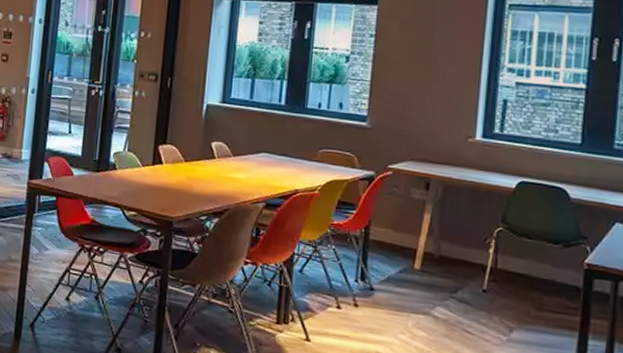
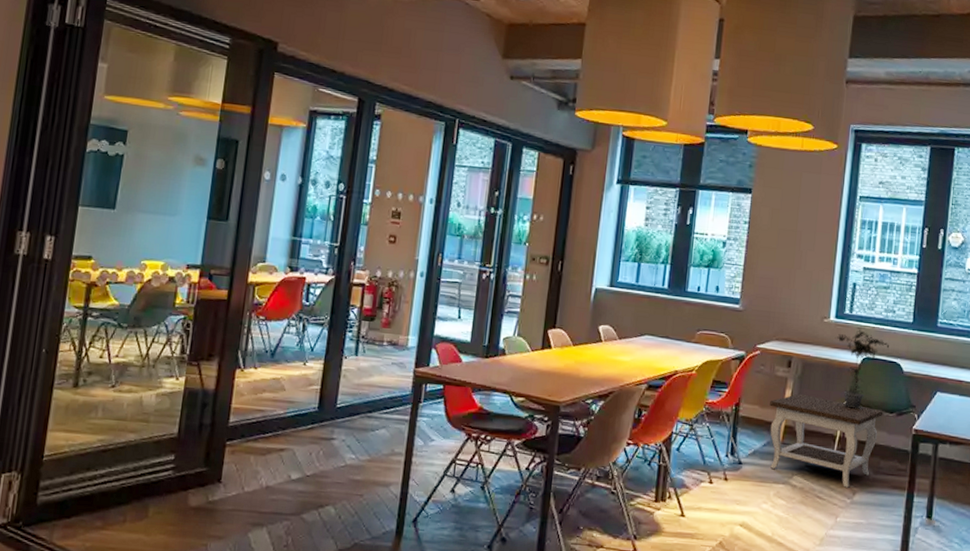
side table: none [405,218,546,324] -> present [770,393,883,488]
potted plant: none [482,148,552,238] -> present [835,327,890,409]

